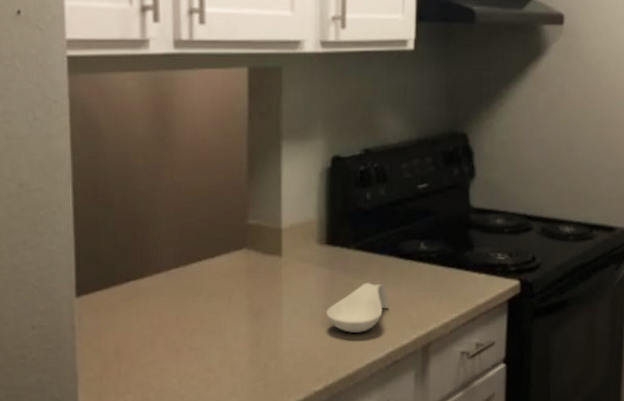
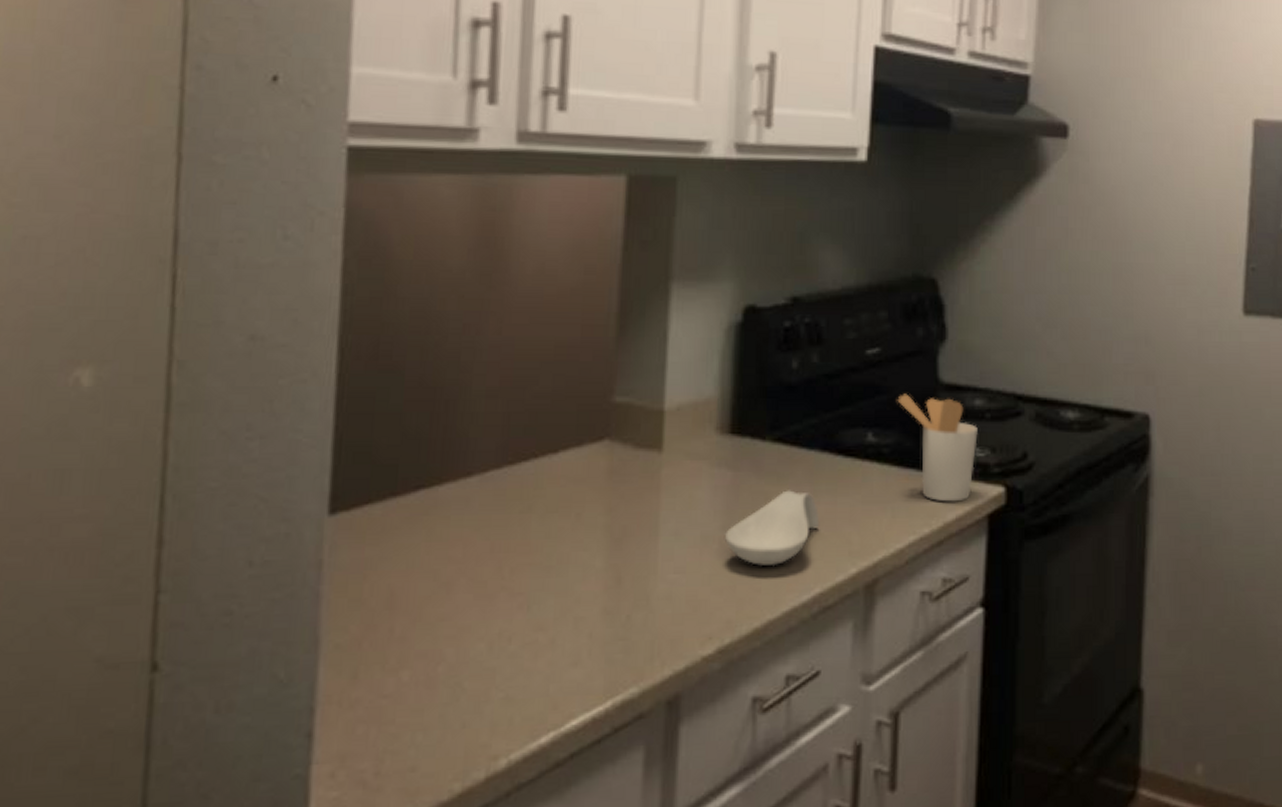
utensil holder: none [441,215,499,291] -> present [897,393,978,502]

